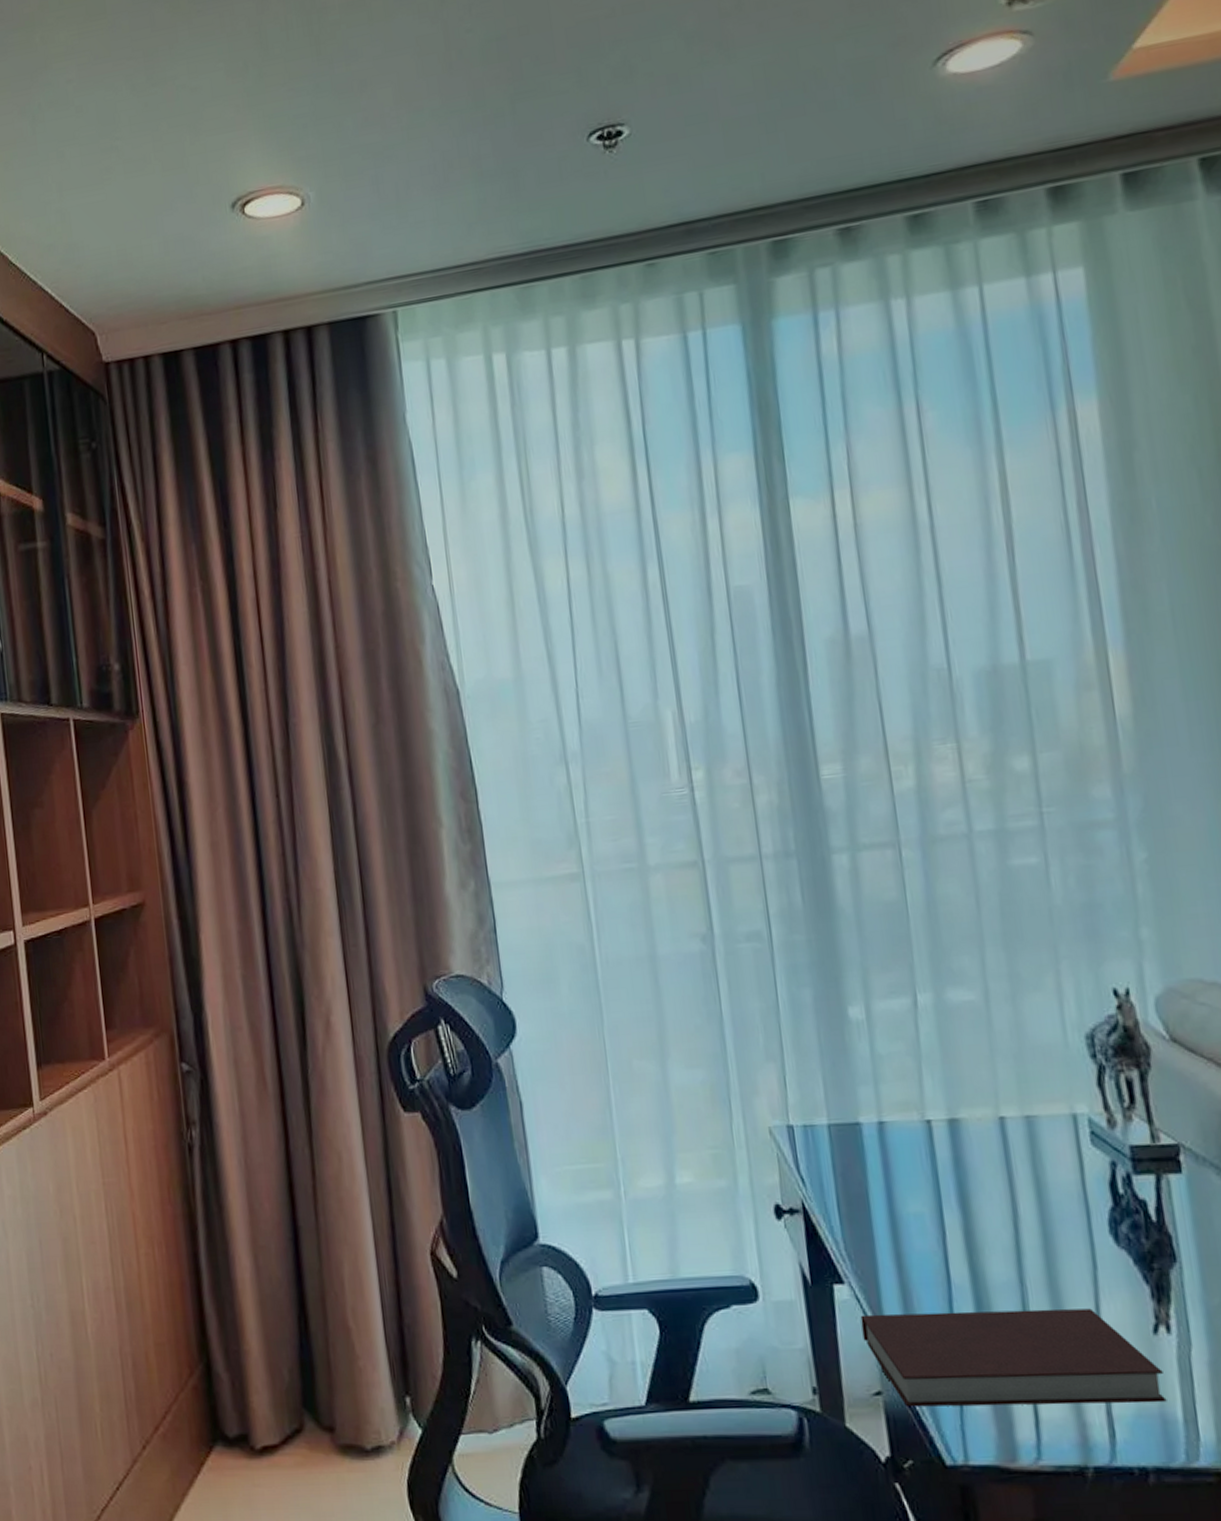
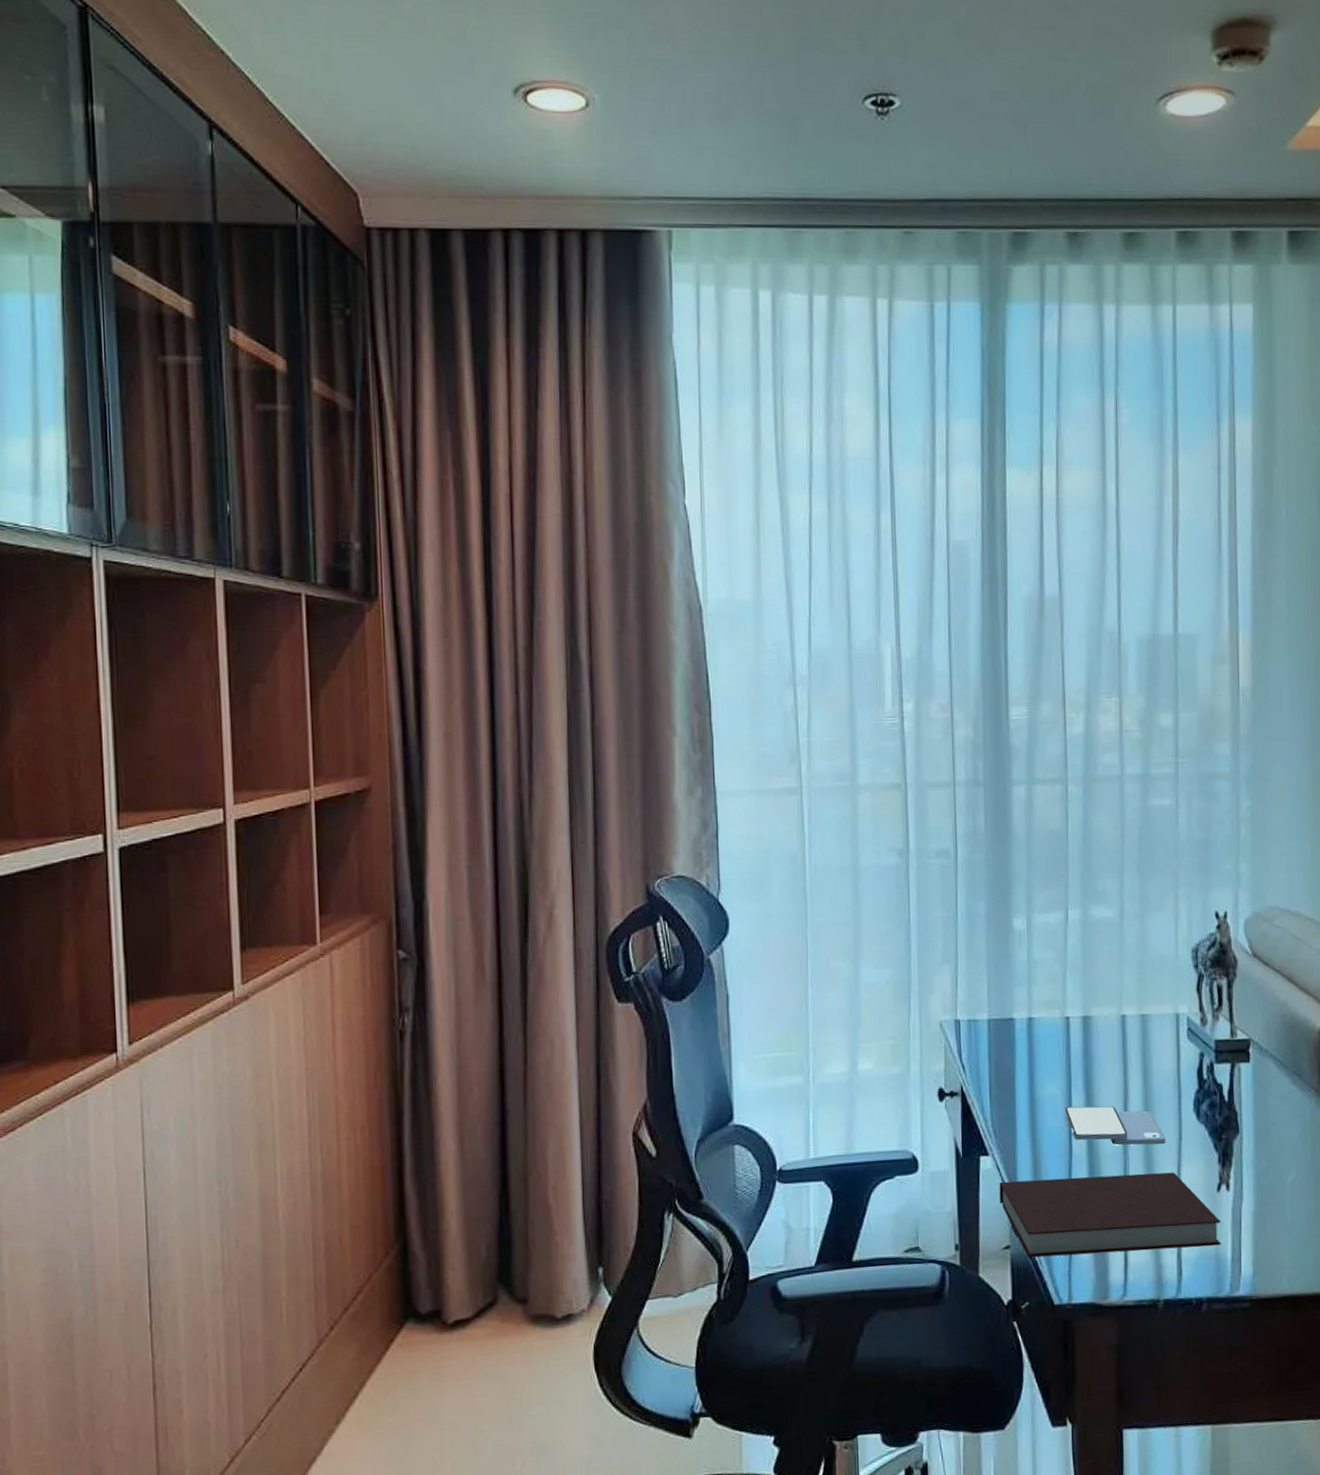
smartphone: none [936,1226,1075,1275] -> present [1065,1106,1166,1146]

